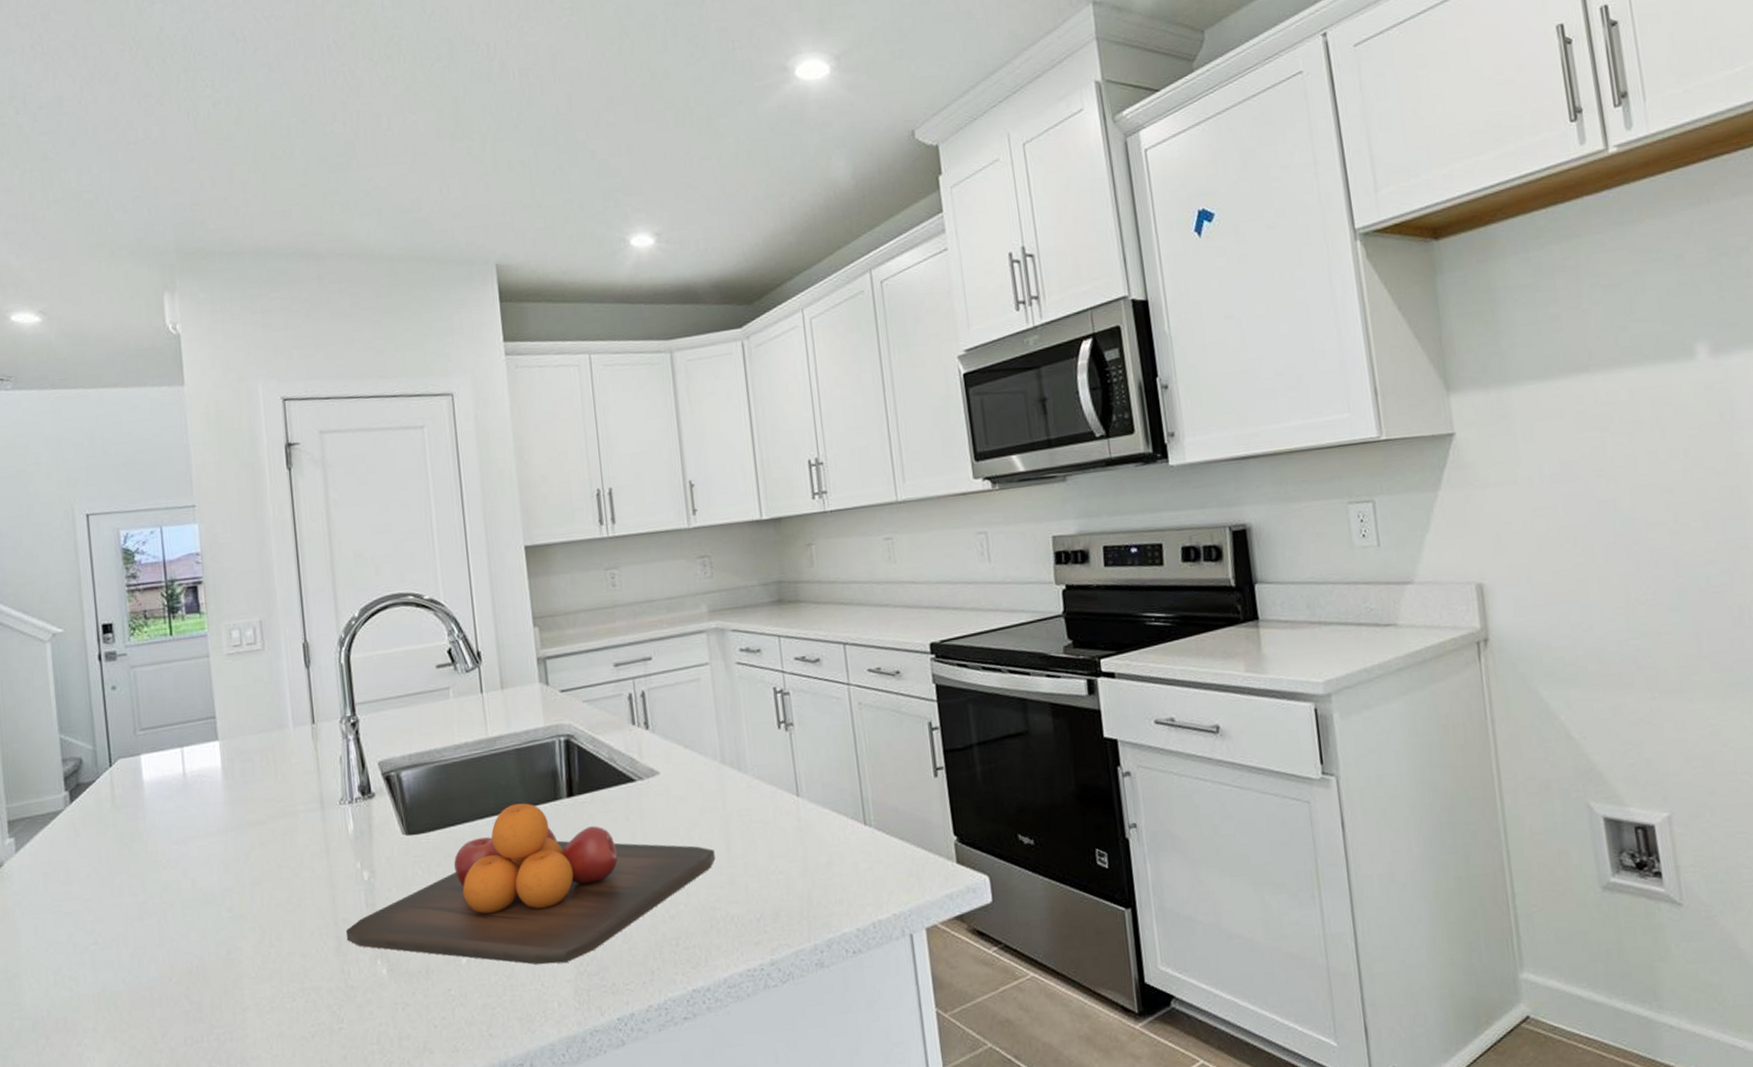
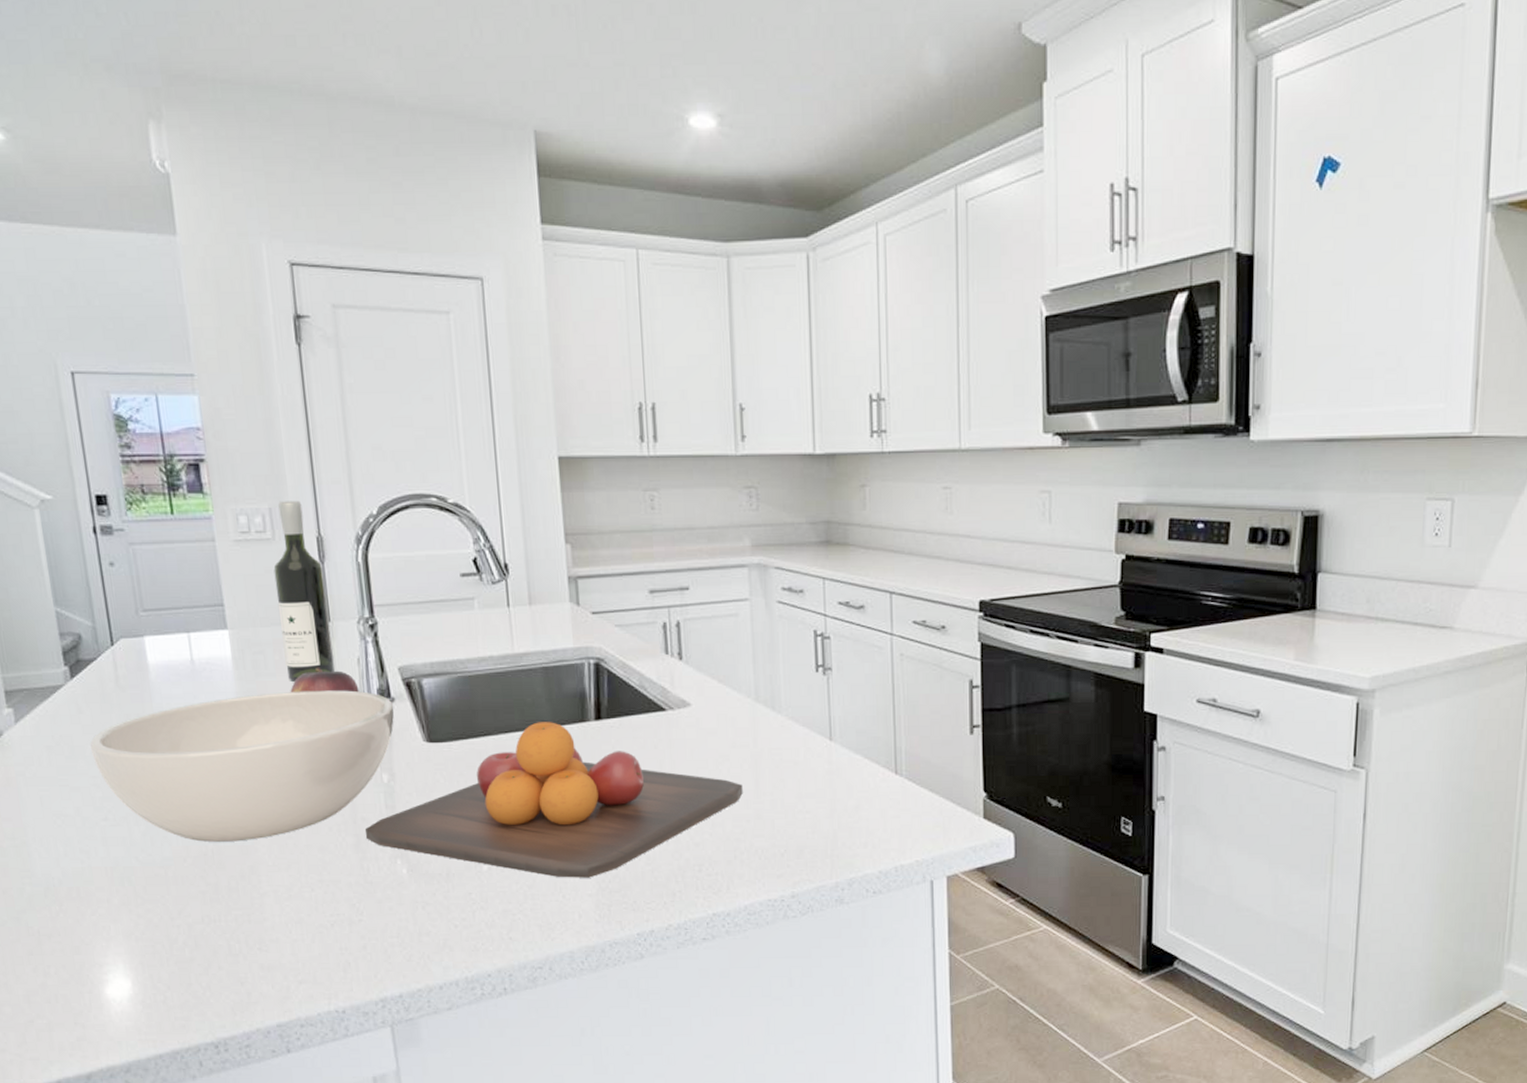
bowl: none [84,789,374,959] -> present [89,690,394,842]
bottle: none [262,611,319,786] -> present [273,500,336,682]
fruit: none [276,769,341,798] -> present [290,667,359,693]

